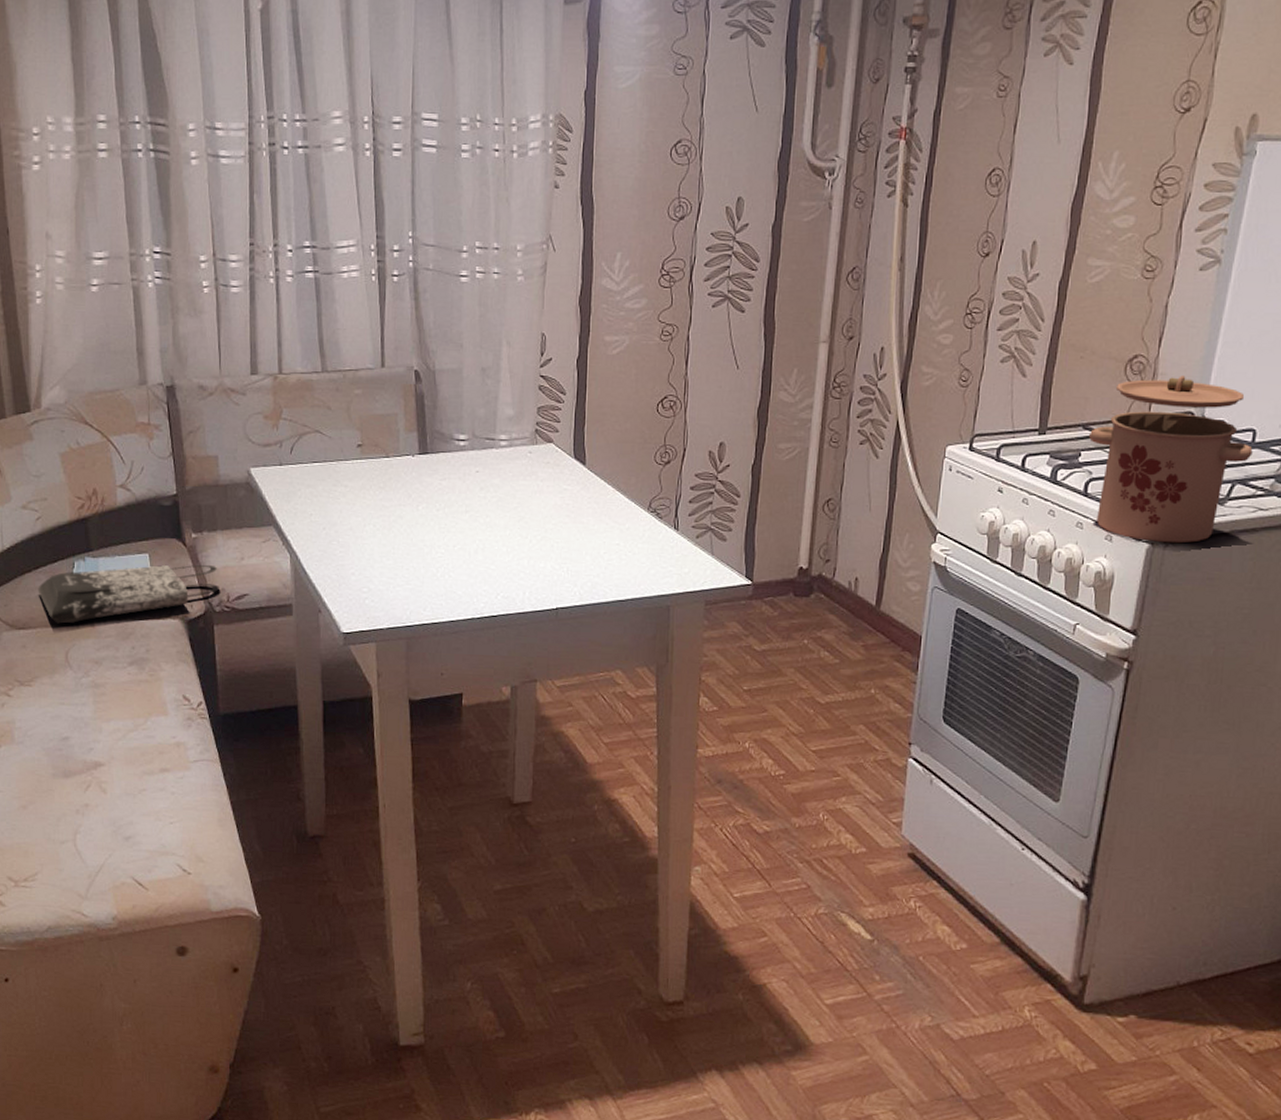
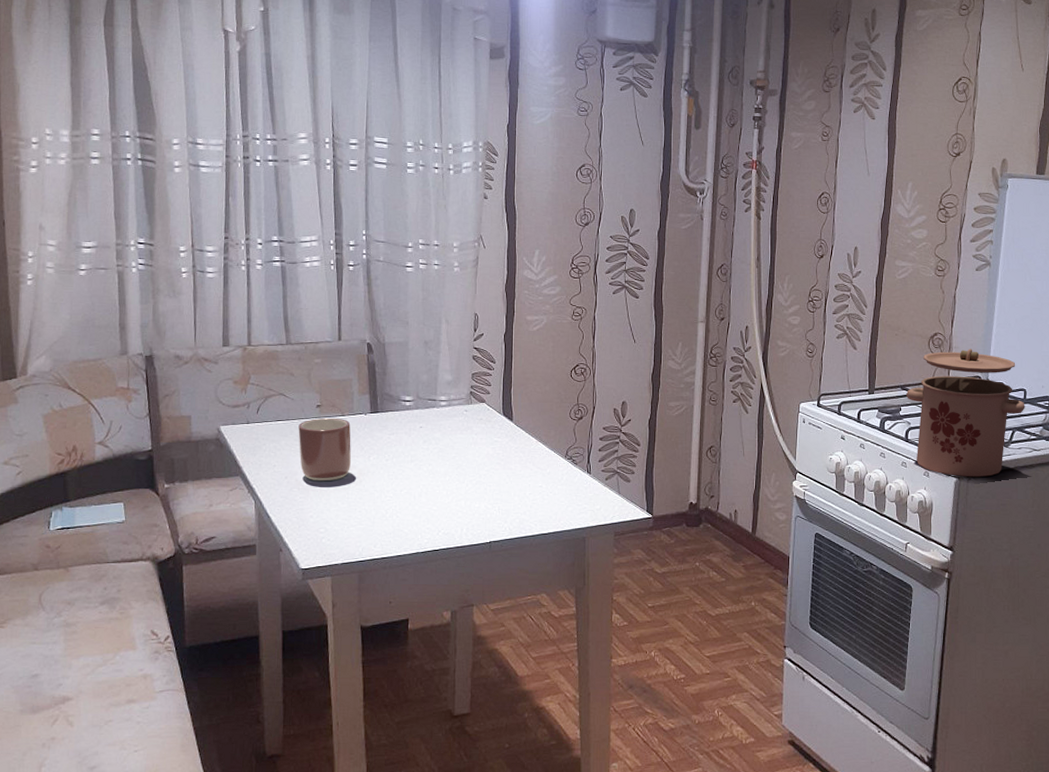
tote bag: present [38,564,219,624] -> none [15,511,189,569]
mug: none [337,459,398,534] -> present [298,417,352,482]

